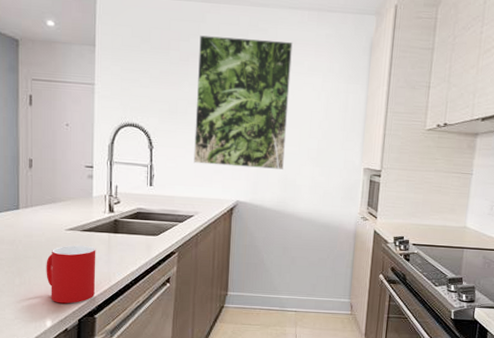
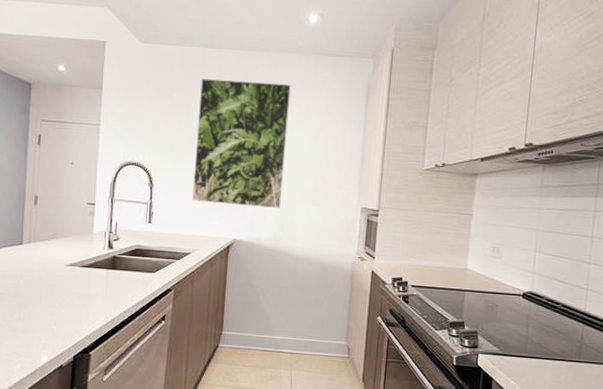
cup: present [46,245,96,304] -> none [44,280,94,340]

